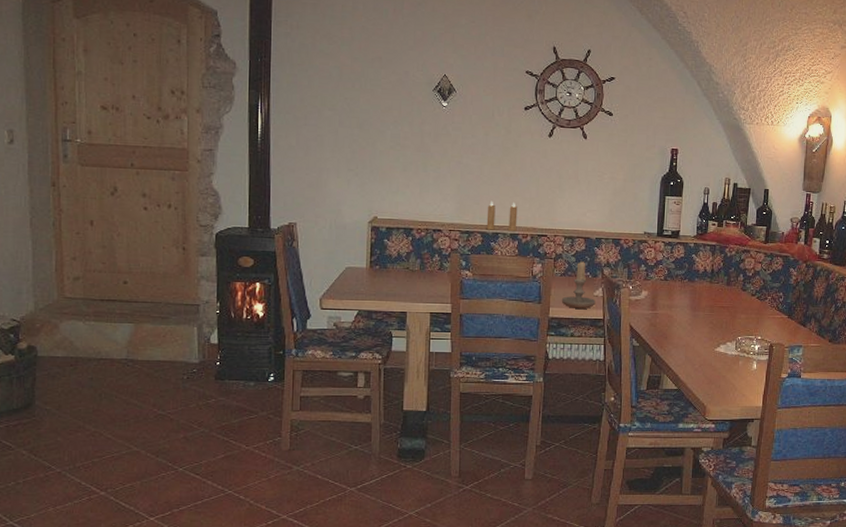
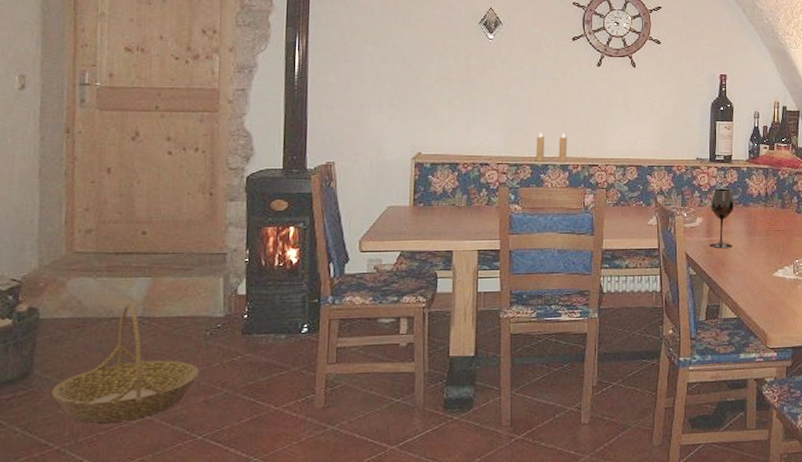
basket: none [51,344,179,451] -> present [51,301,200,423]
candle: present [561,260,596,309] -> none [614,189,650,239]
wineglass: none [654,263,680,322] -> present [710,188,734,248]

